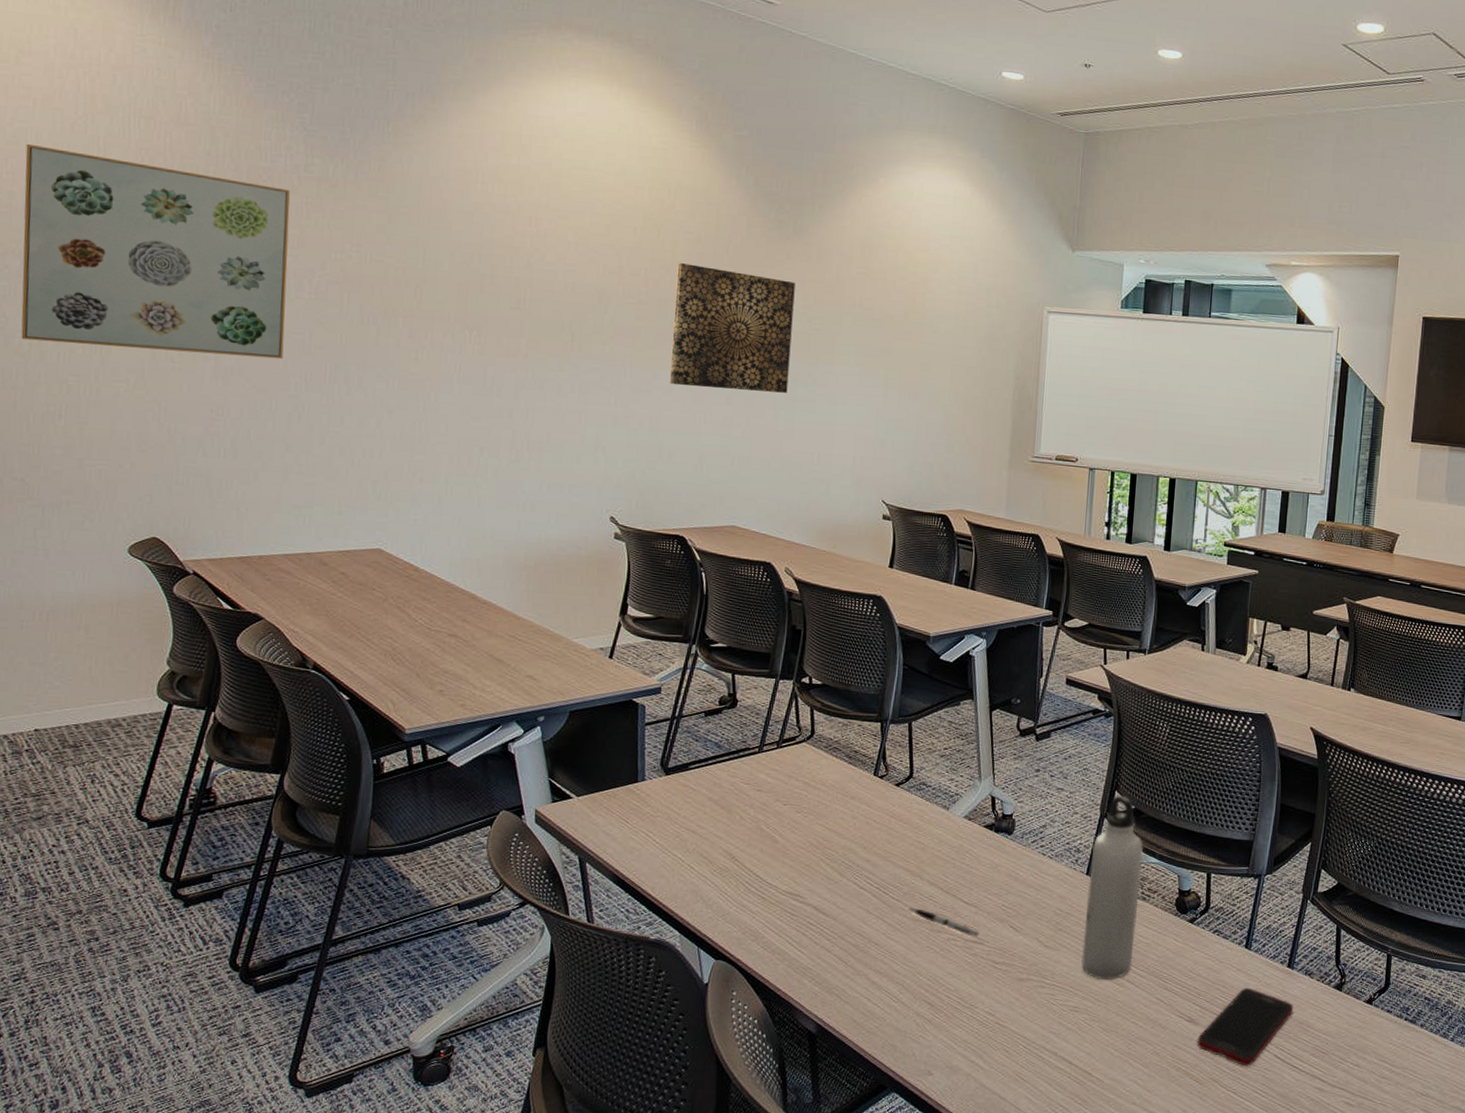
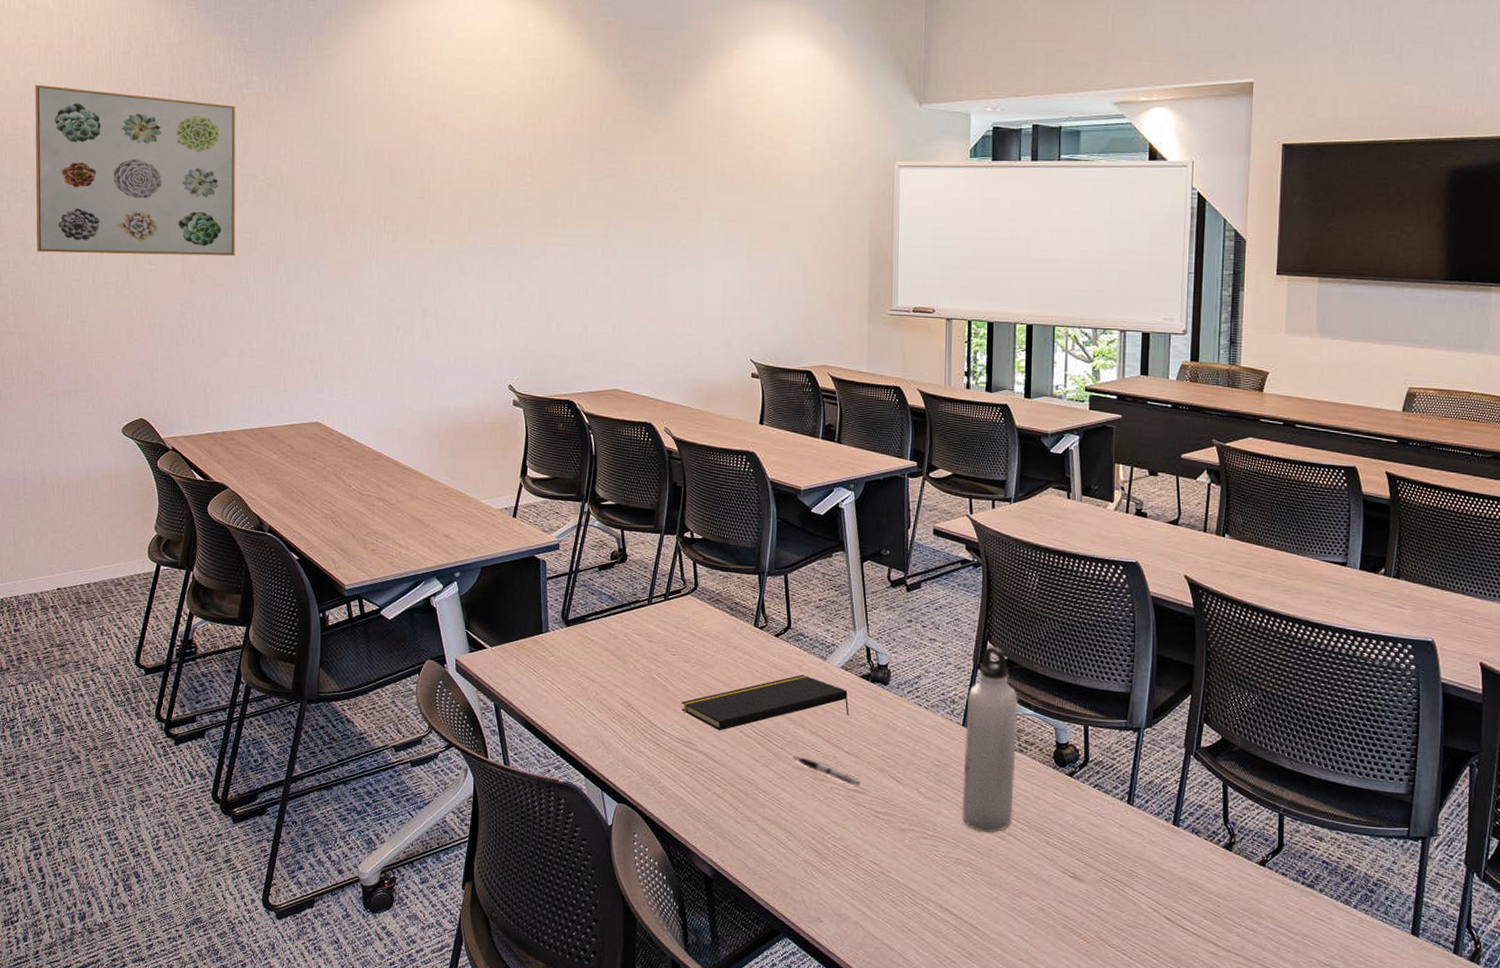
wall art: present [669,263,795,393] -> none [554,145,662,261]
notepad: none [790,824,971,883] -> present [681,674,849,731]
cell phone: present [1196,987,1294,1067] -> none [1082,844,1182,927]

